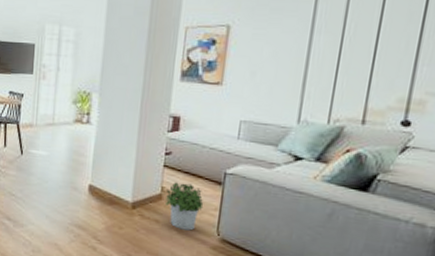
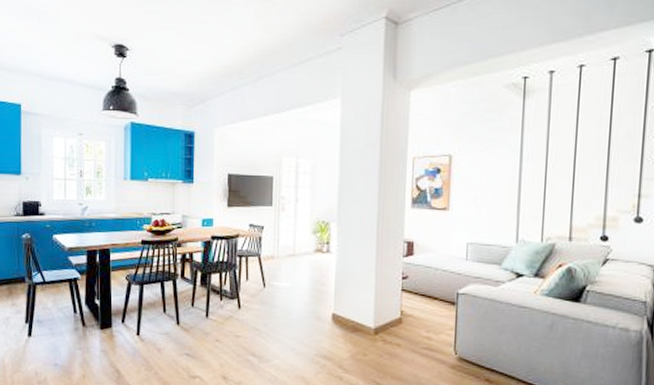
potted plant: present [165,182,204,231] -> none [406,305,441,352]

